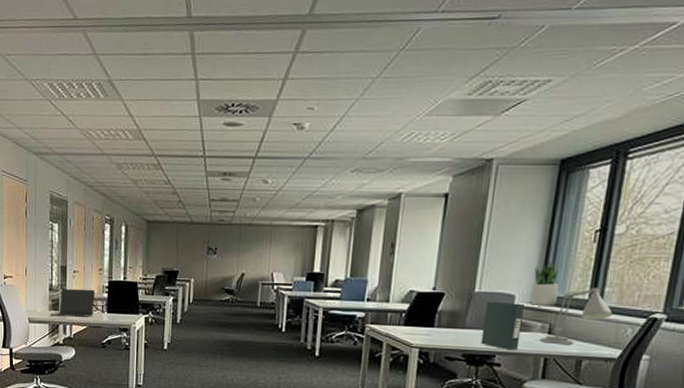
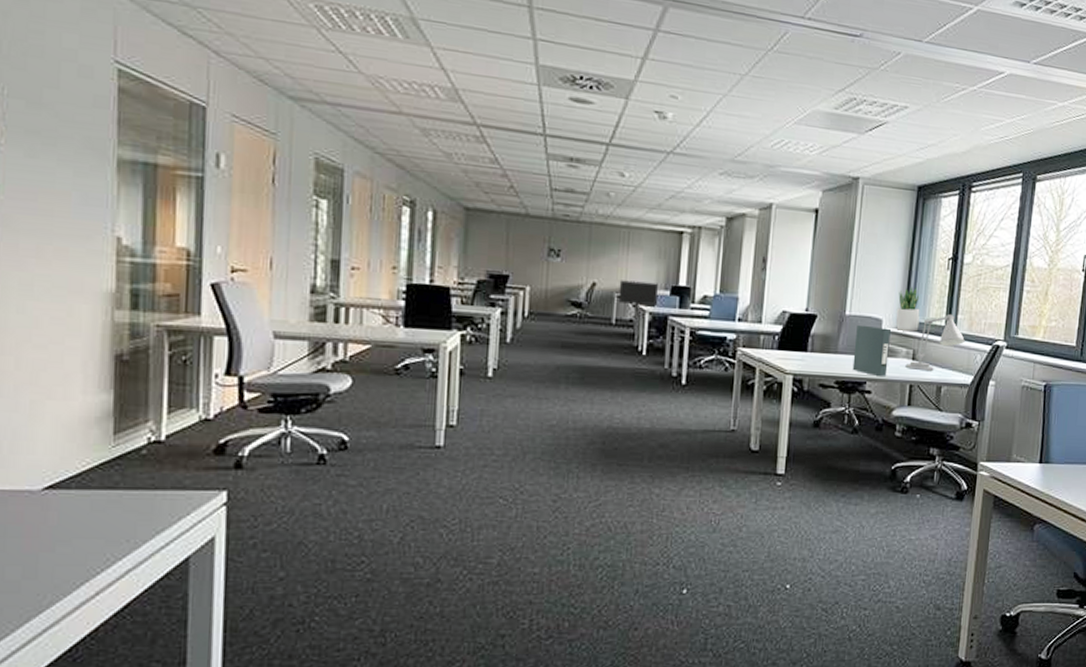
laptop: present [50,288,96,317] -> none [311,291,387,333]
computer monitor: none [262,270,302,295] -> present [618,280,666,311]

